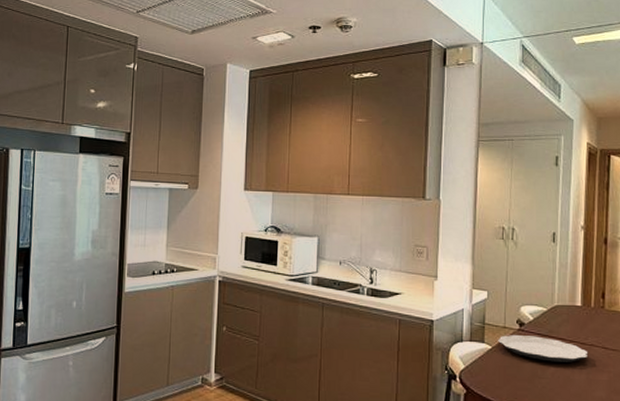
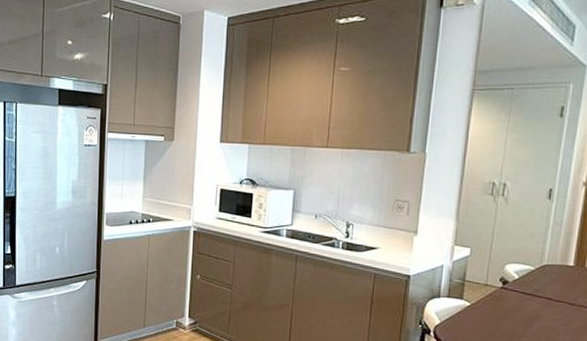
plate: present [498,334,588,362] -> none [478,292,577,322]

